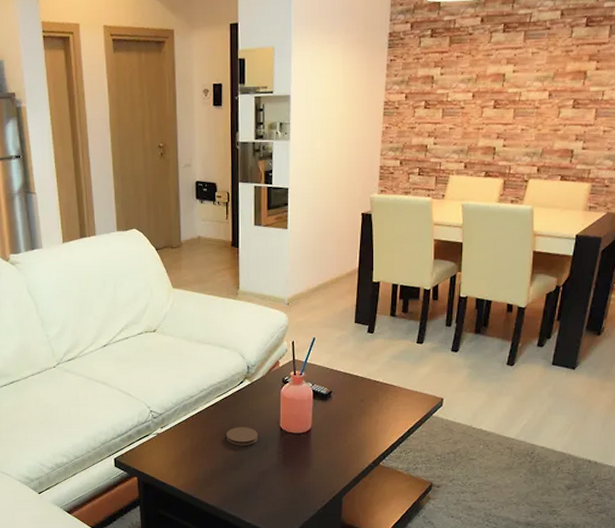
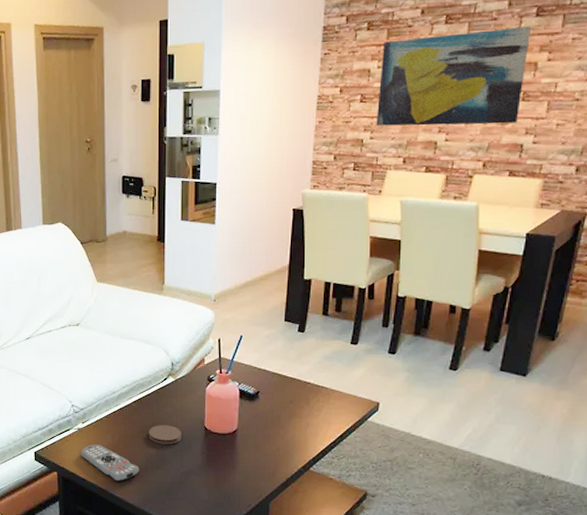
remote control: none [160,448,218,484] -> present [81,444,140,482]
wall art: none [439,36,582,132] -> present [376,26,532,126]

